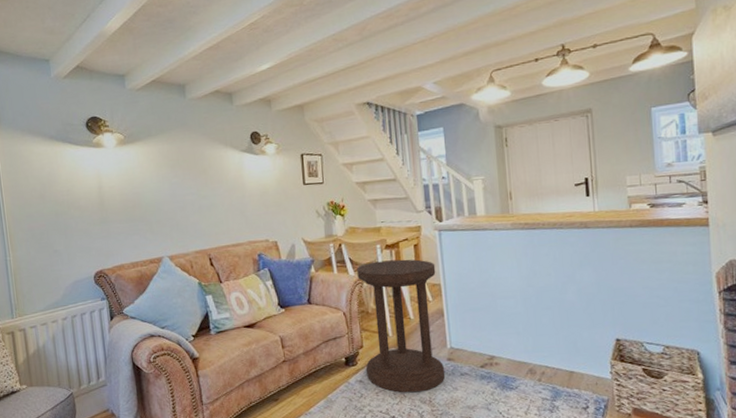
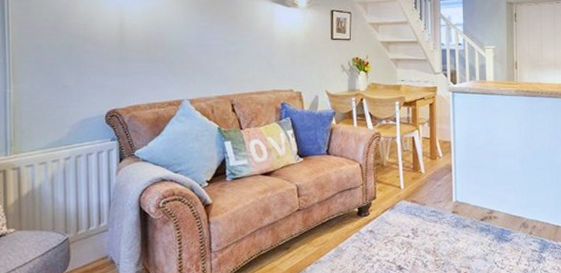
side table: present [357,259,446,393] -> none [375,116,450,243]

